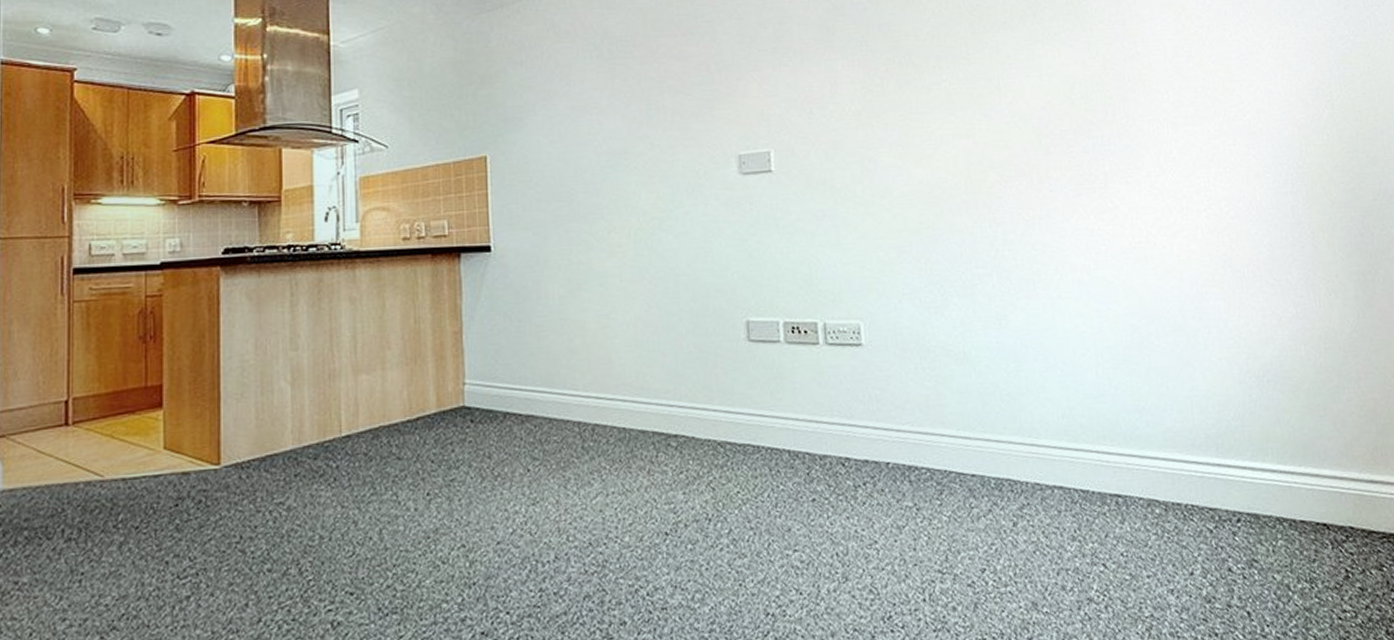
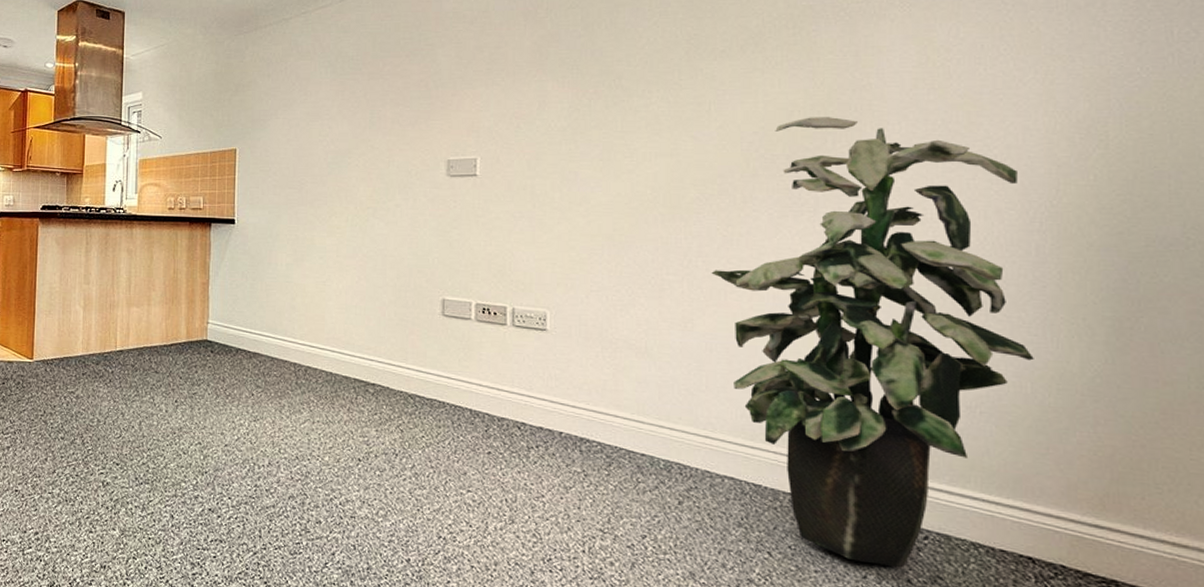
indoor plant: none [1018,88,1303,558] -> present [711,117,1034,568]

